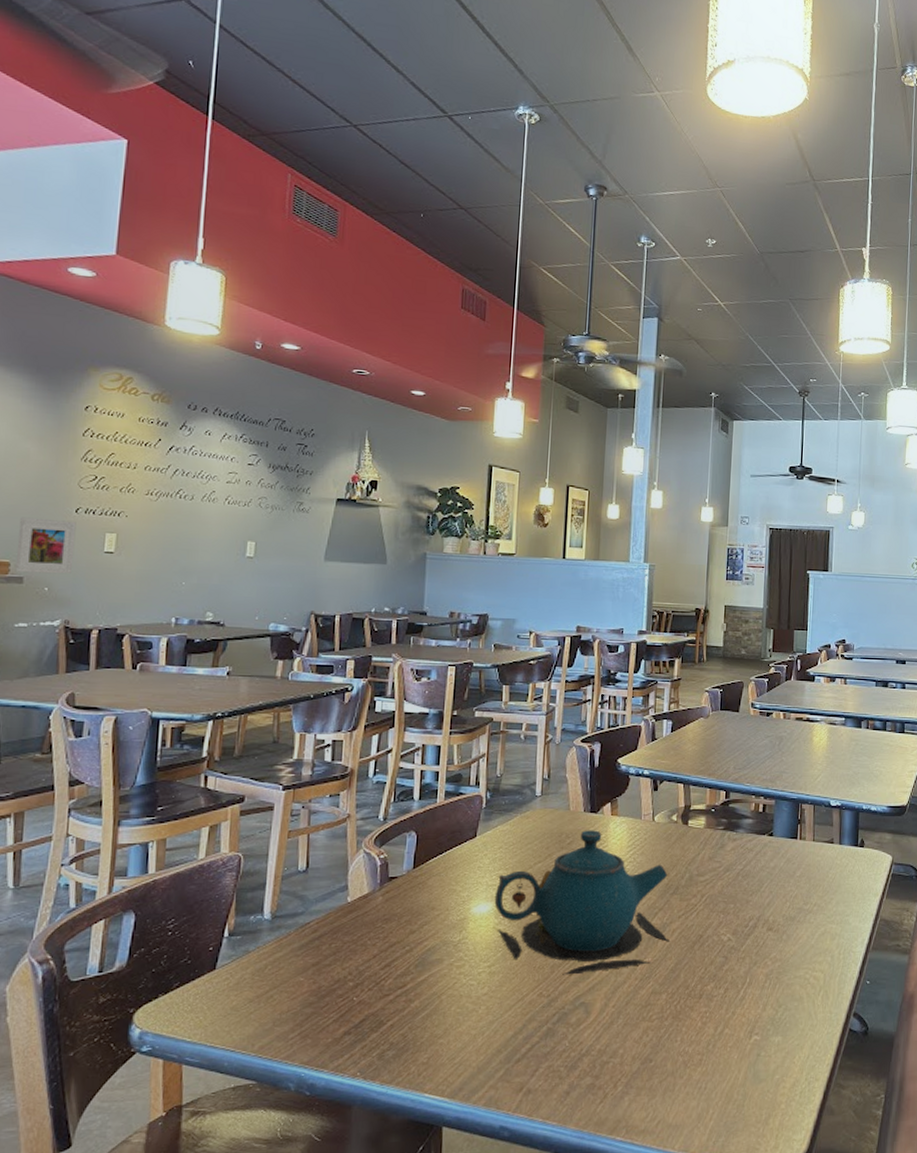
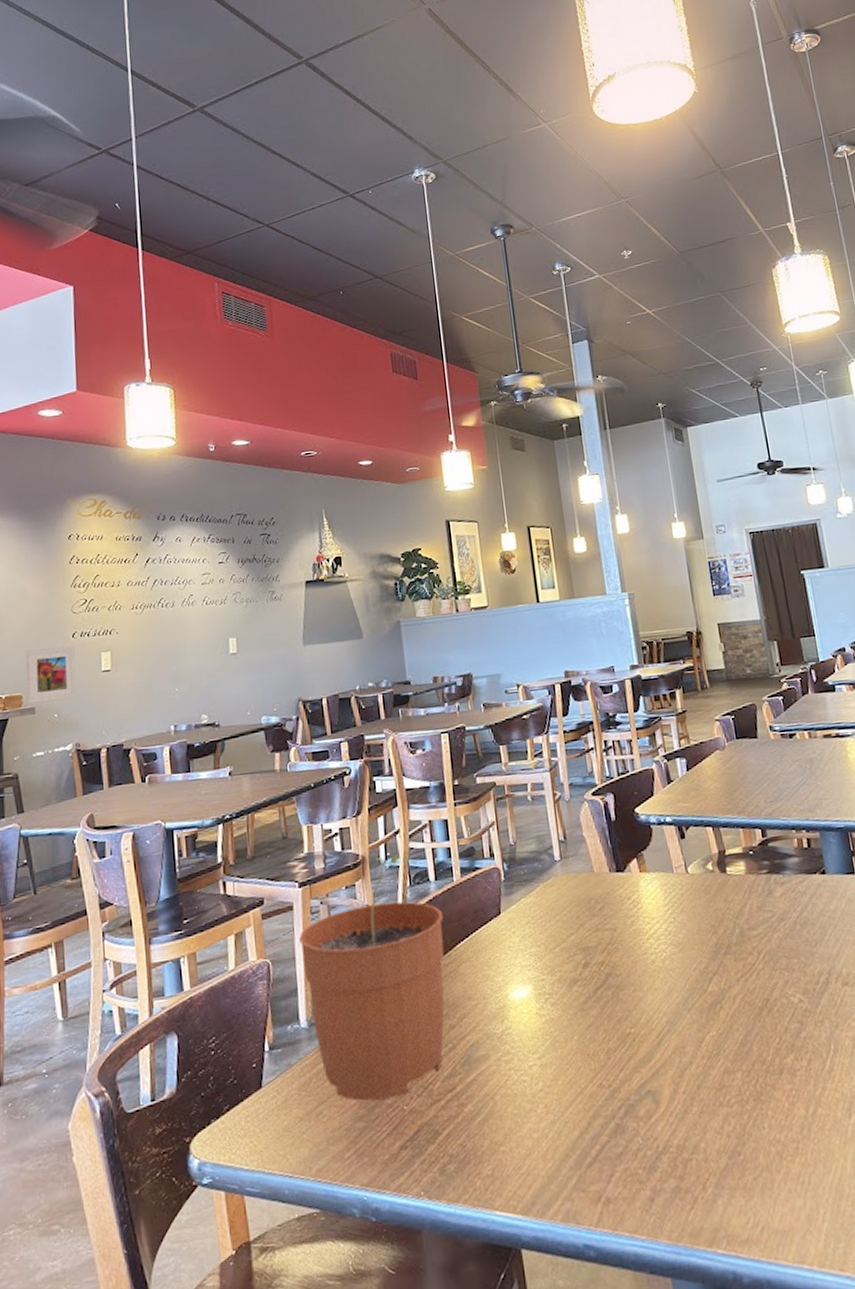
plant pot: none [275,771,421,990] -> present [299,854,444,1101]
teapot: present [494,830,670,975] -> none [531,891,732,1061]

